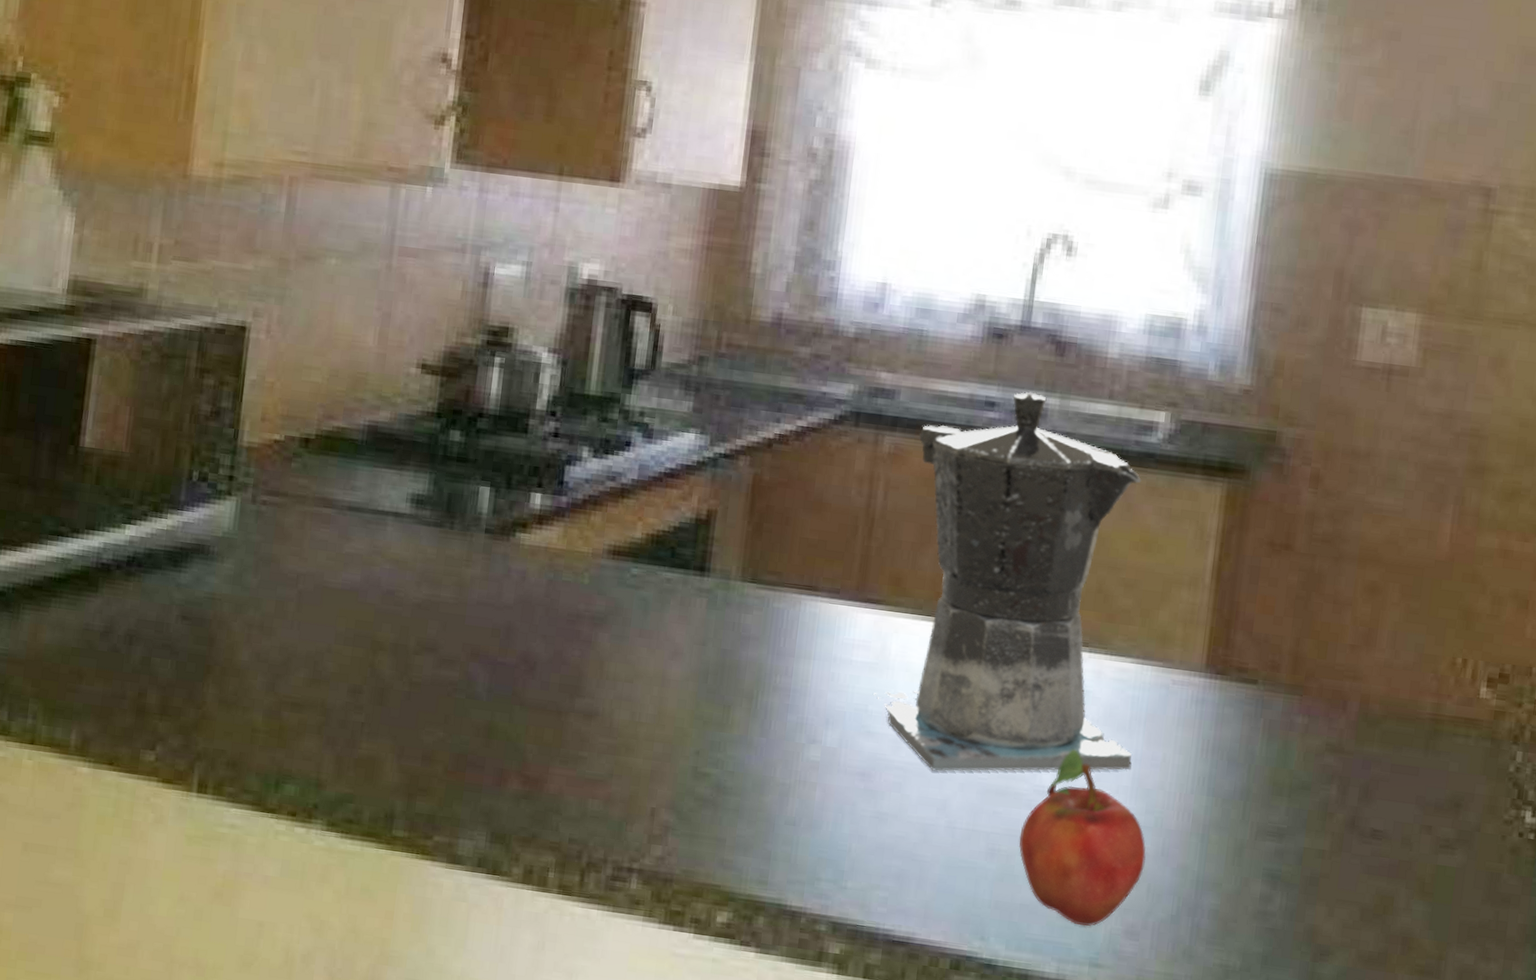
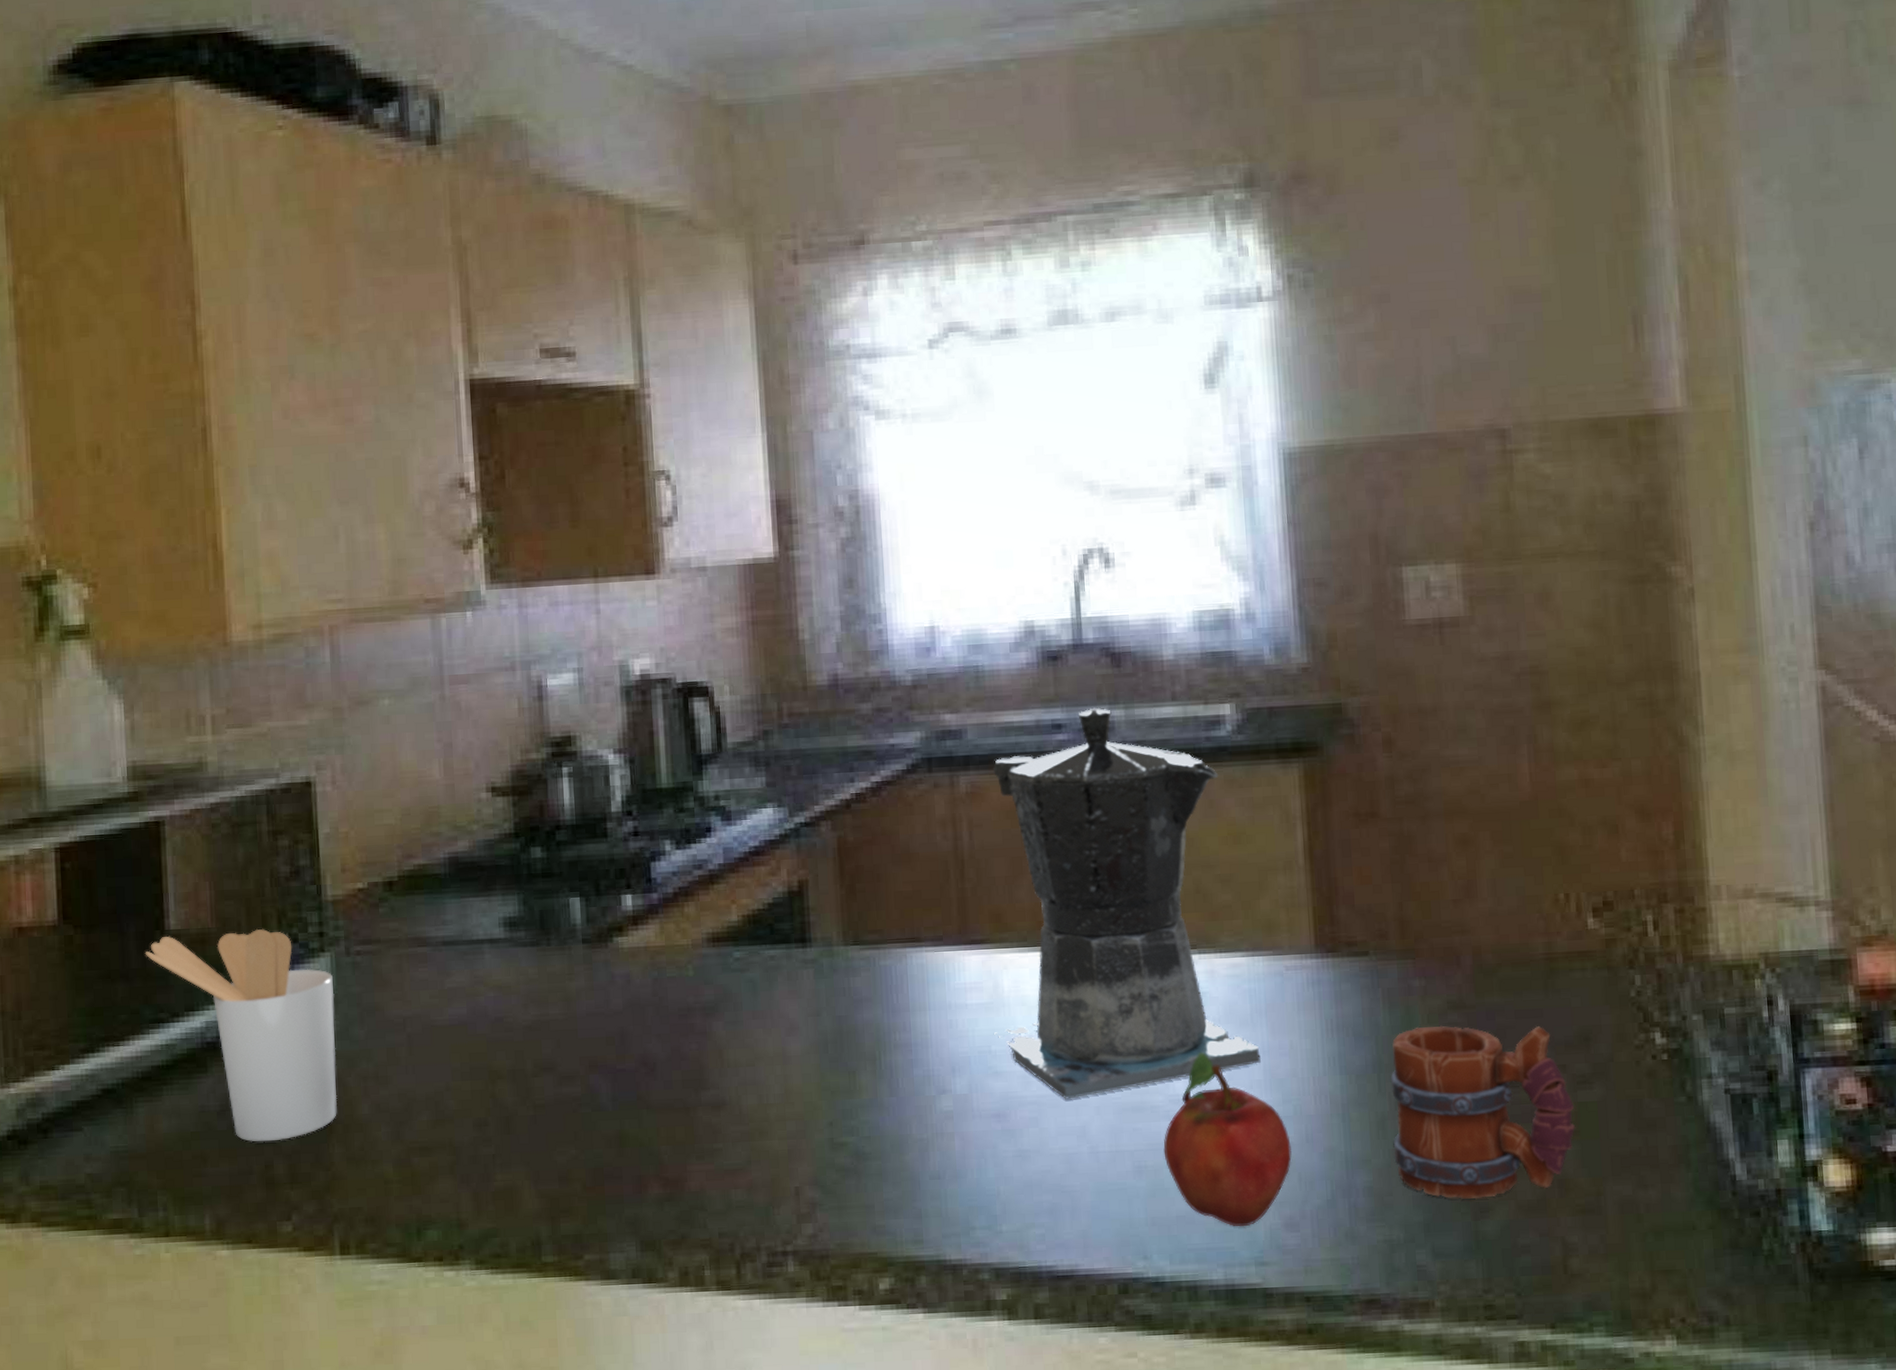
utensil holder: none [55,452,235,671] -> present [145,928,338,1142]
mug: none [1245,762,1433,944] -> present [1391,1025,1576,1199]

